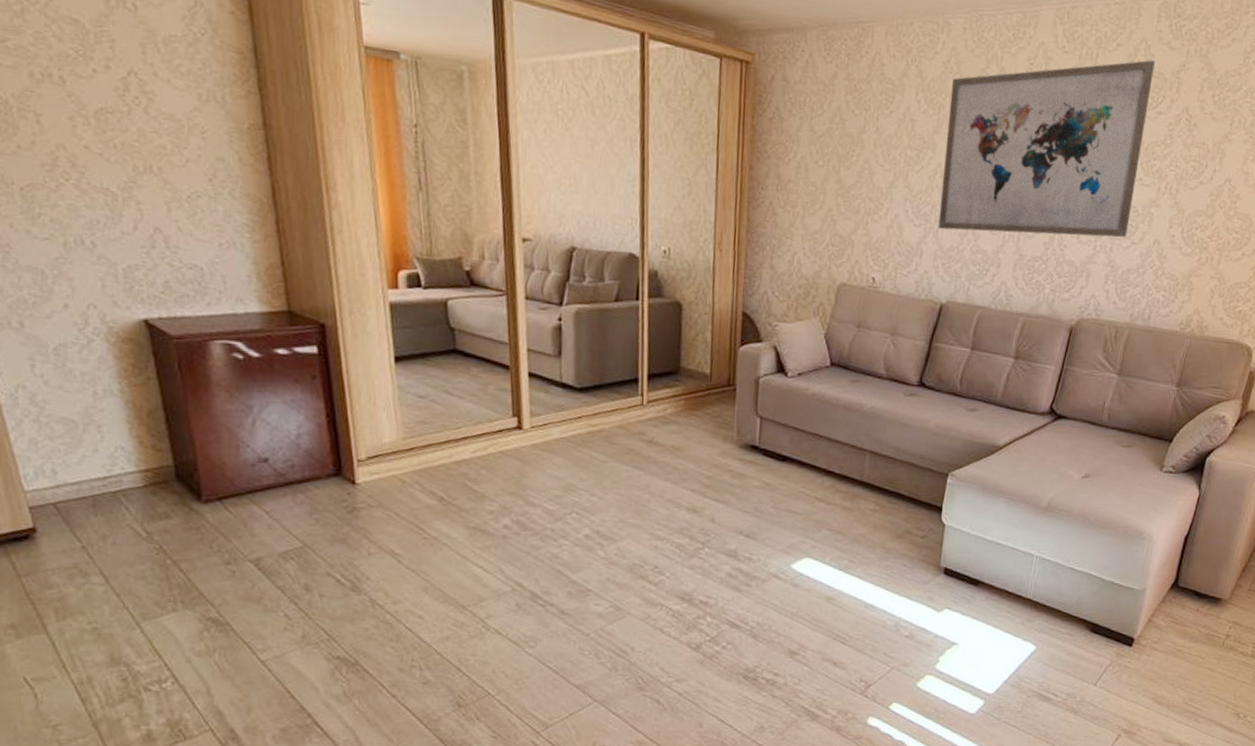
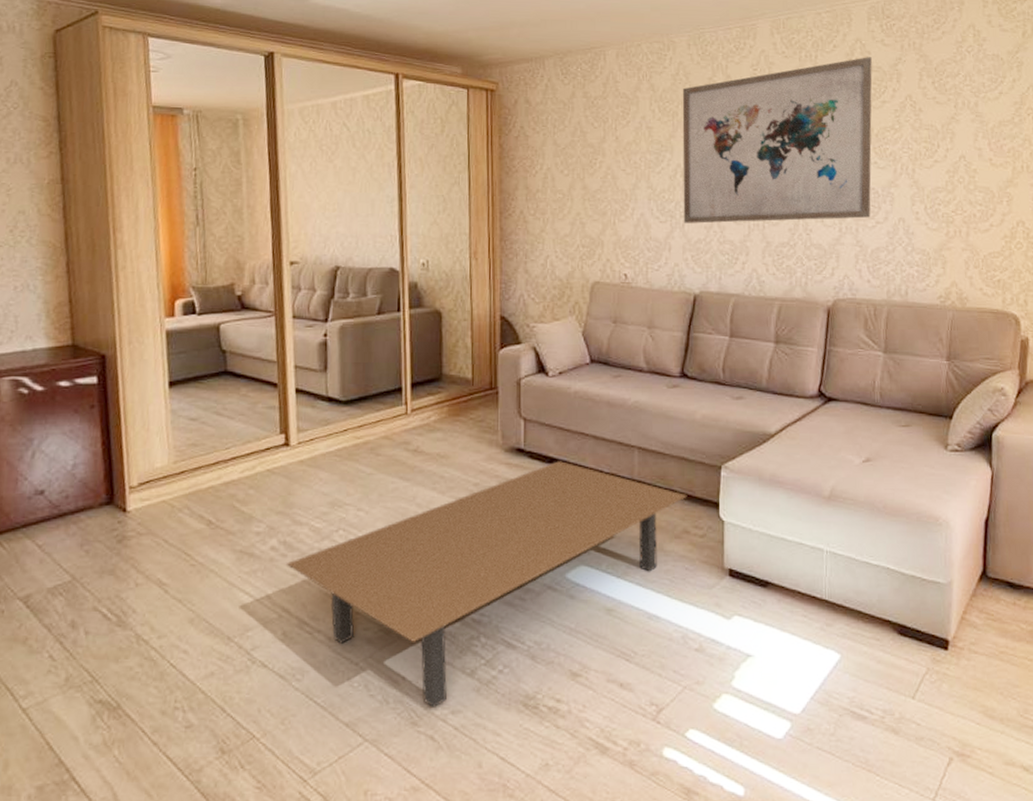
coffee table: none [520,460,913,676] -> present [287,461,687,707]

